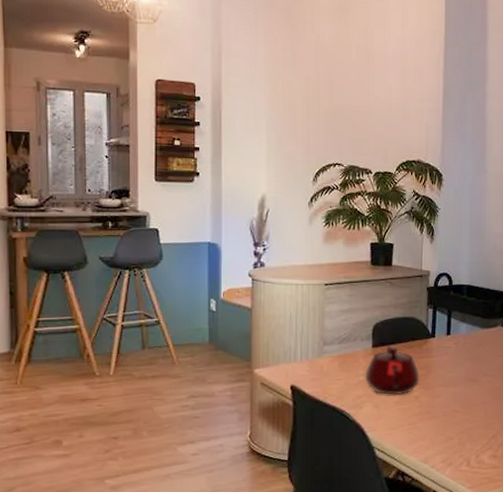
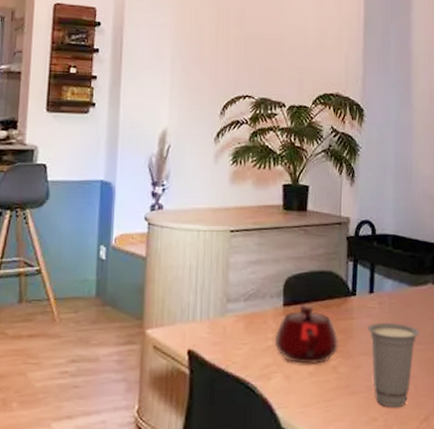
cup: none [445,360,490,429] -> present [367,323,420,408]

